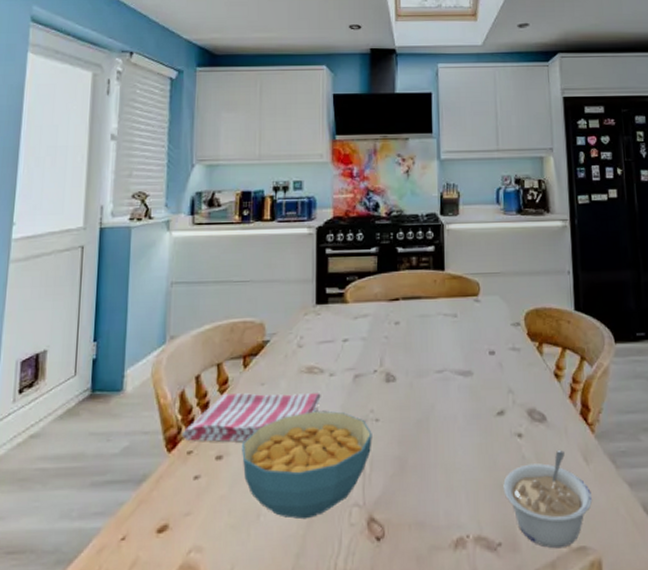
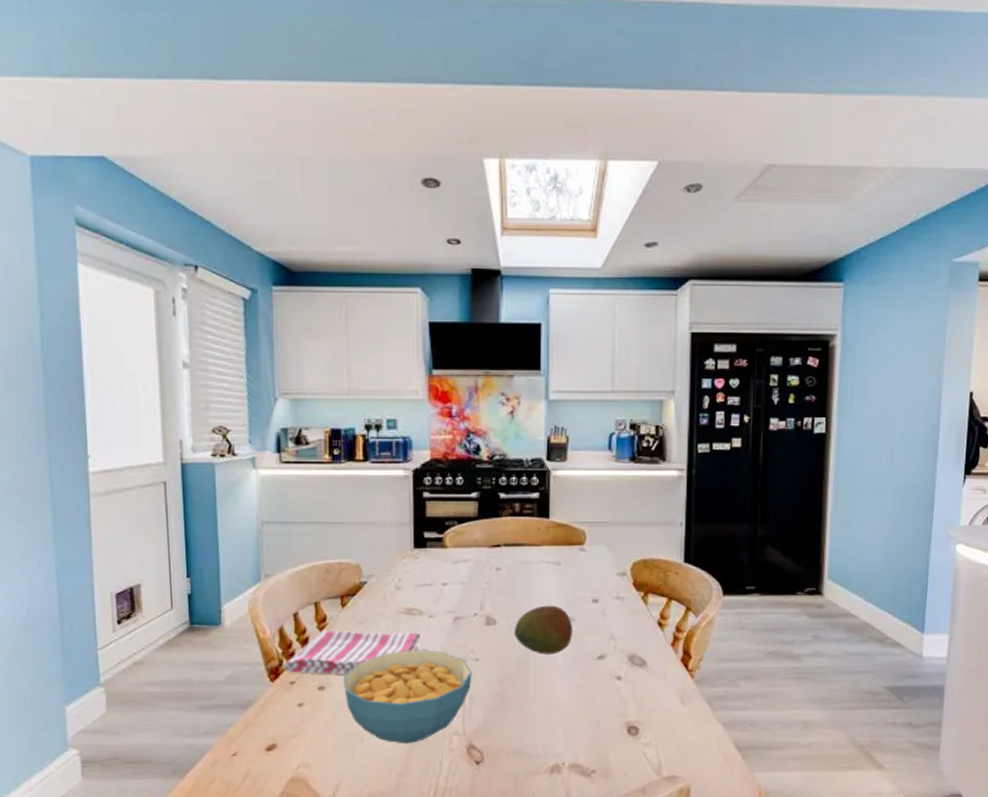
fruit: none [414,359,471,412] -> present [515,605,572,655]
legume: present [503,450,593,549] -> none [600,693,687,777]

